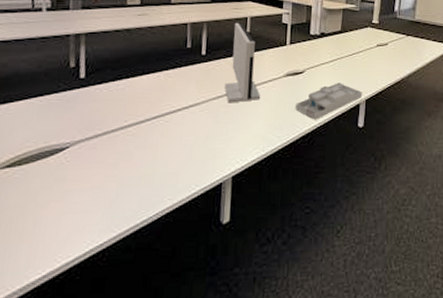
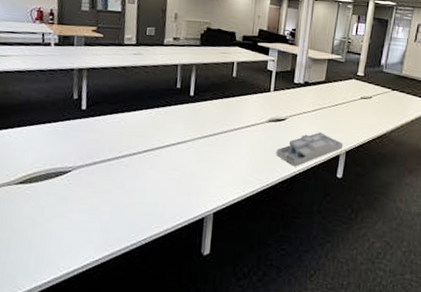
computer monitor: present [225,22,261,103] -> none [210,66,244,144]

